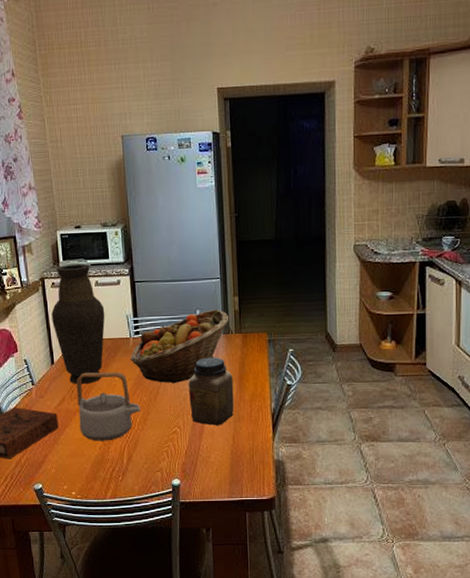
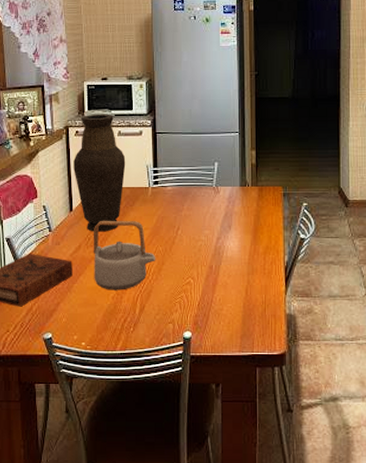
fruit basket: present [130,309,229,384] -> none [148,162,246,234]
jar: present [189,357,234,426] -> none [204,209,248,277]

